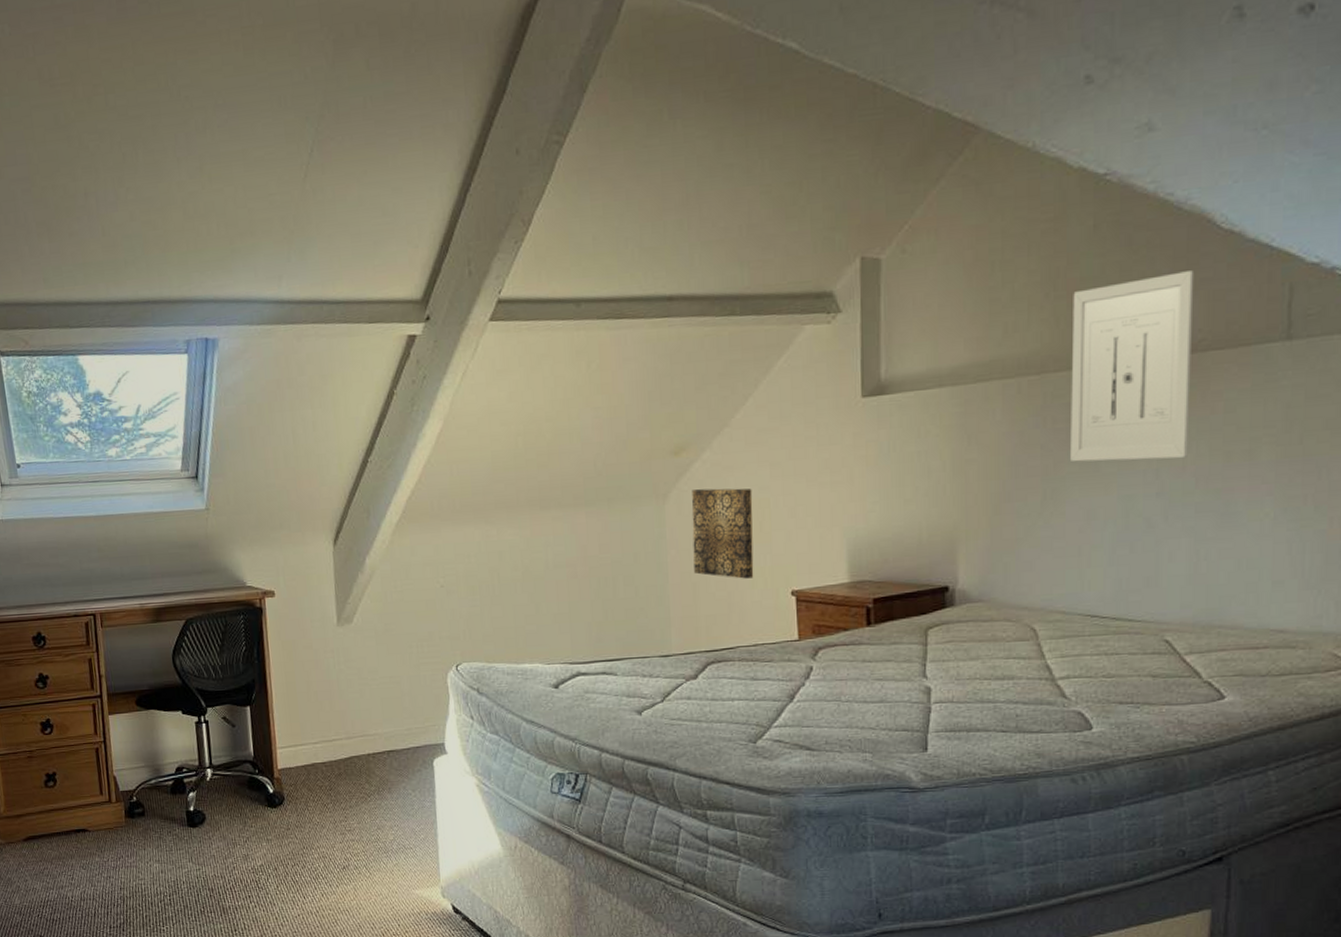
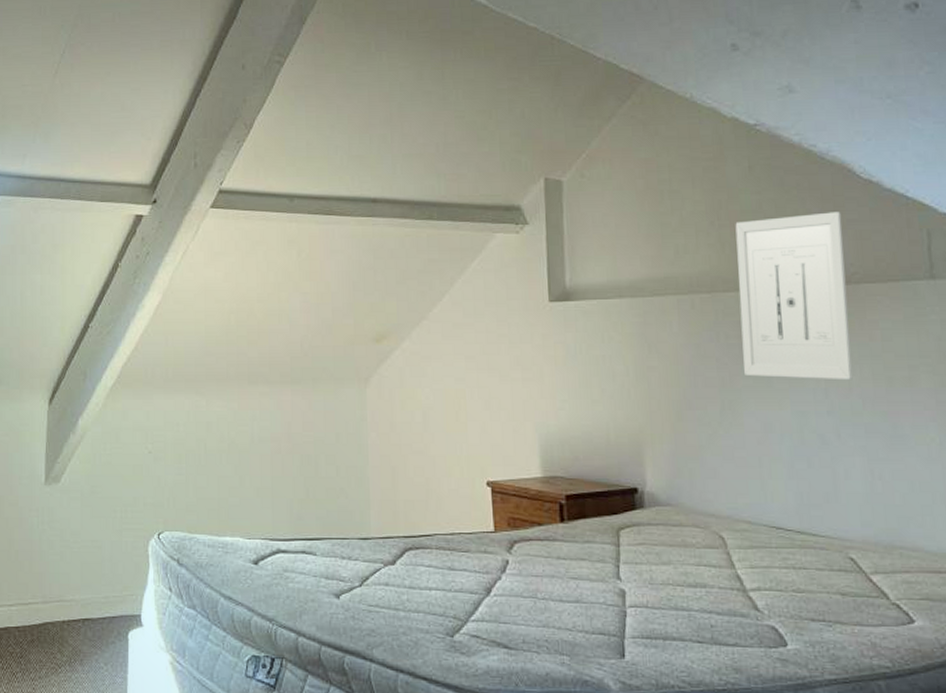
wall art: present [691,488,754,579] -> none [391,376,451,466]

